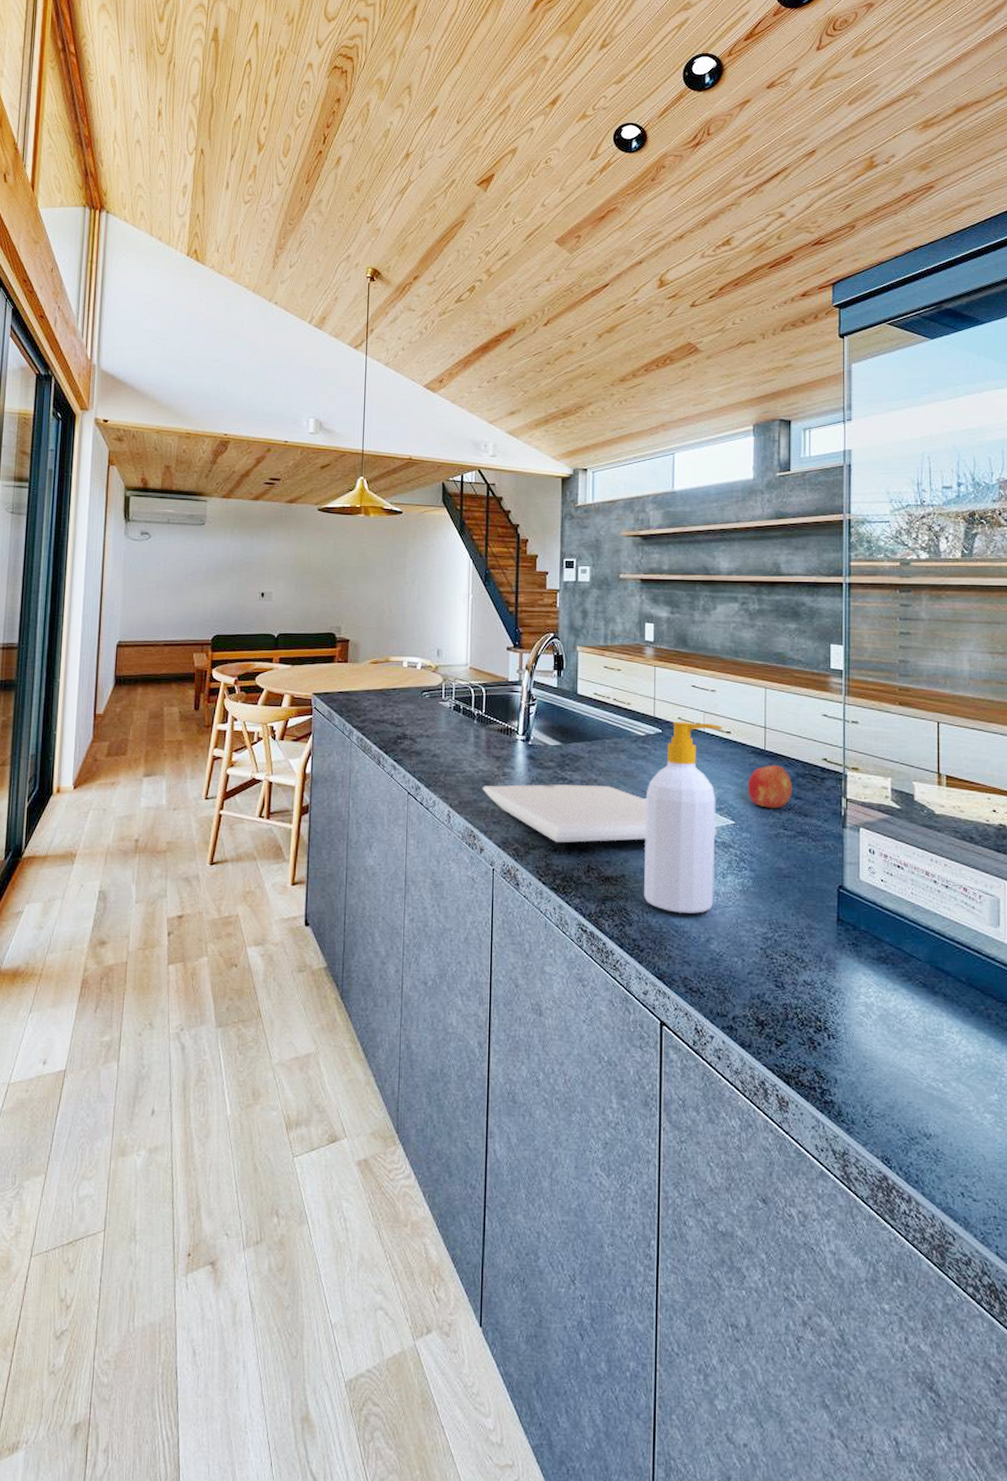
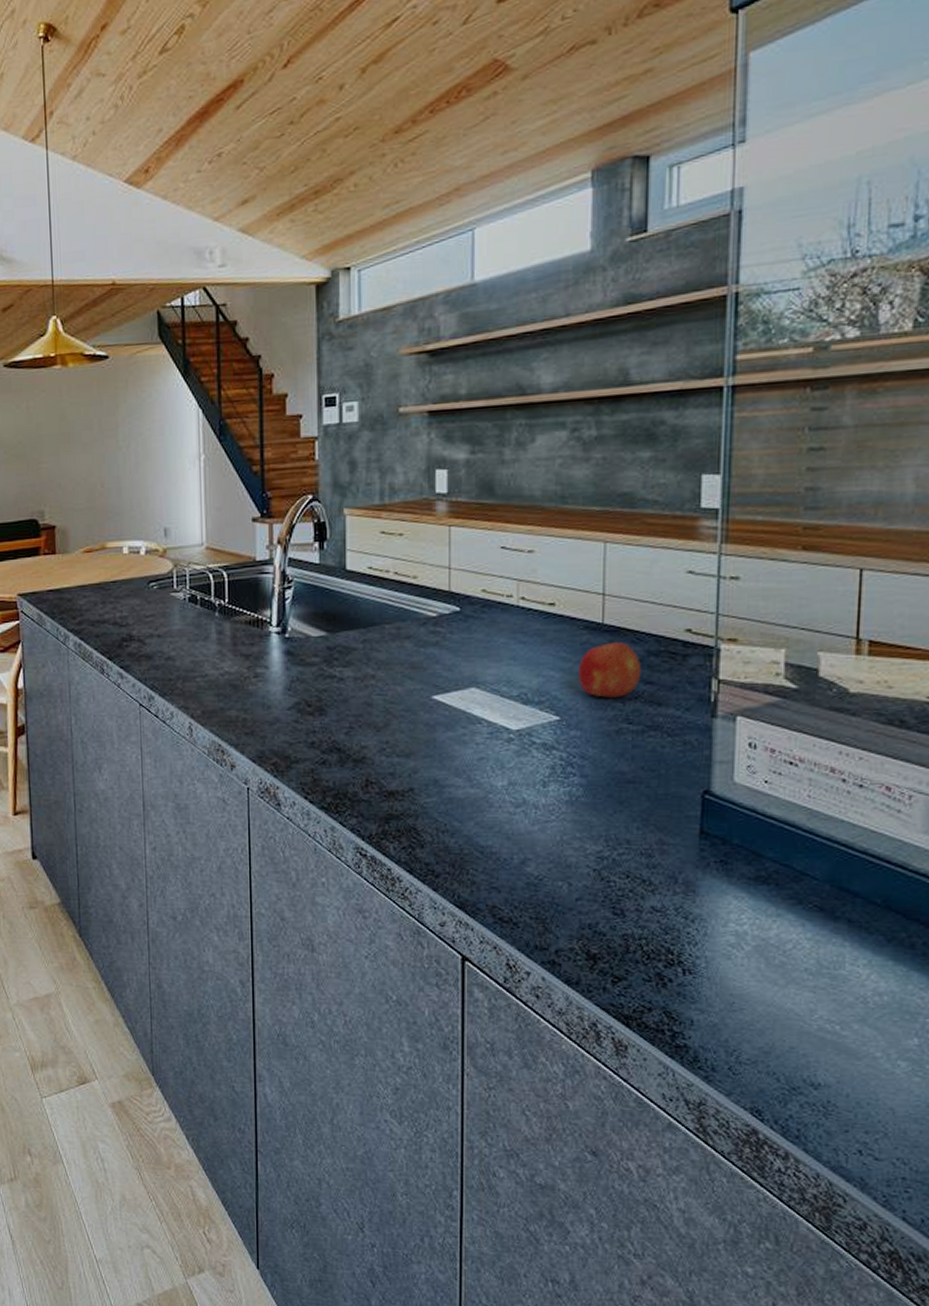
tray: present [482,784,717,843] -> none [229,682,535,754]
soap bottle: present [643,722,723,913] -> none [437,593,544,831]

